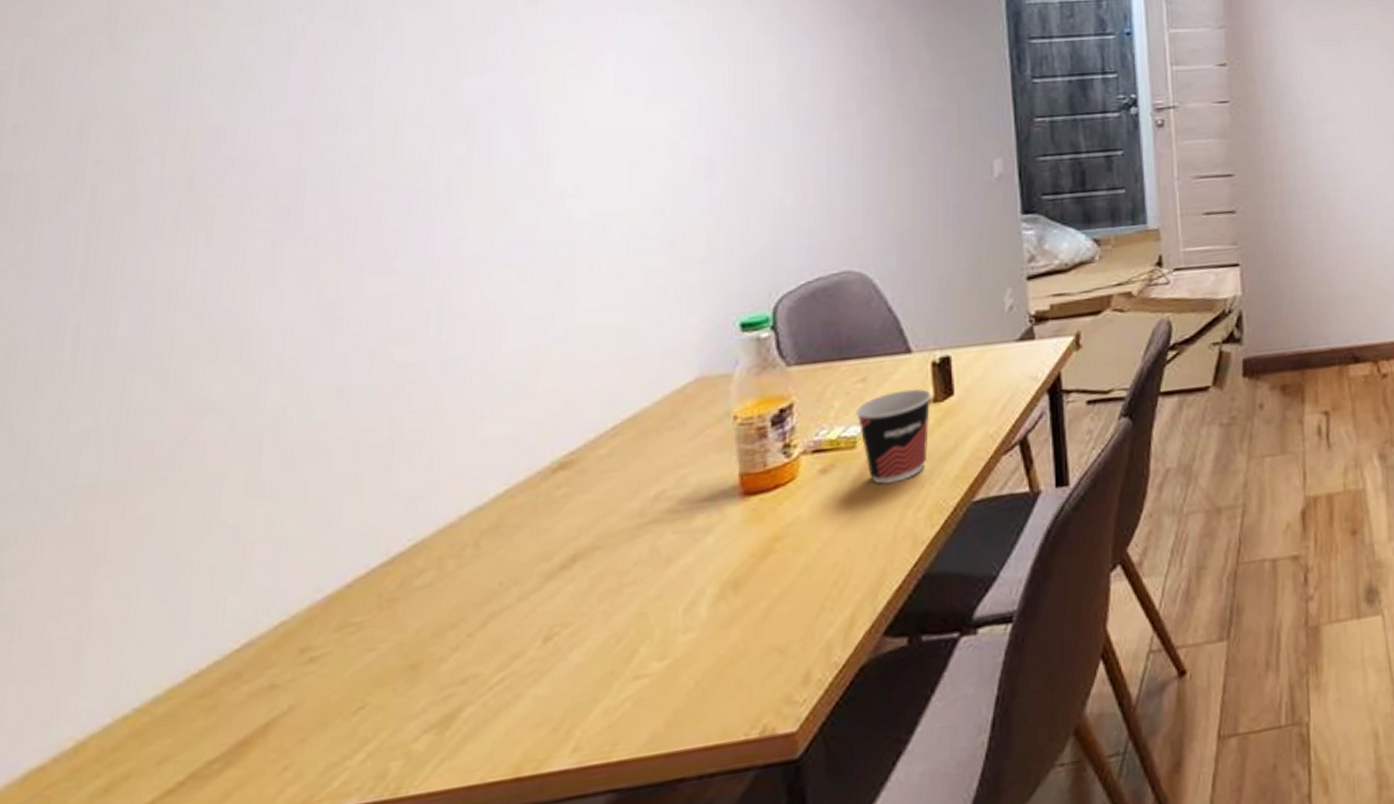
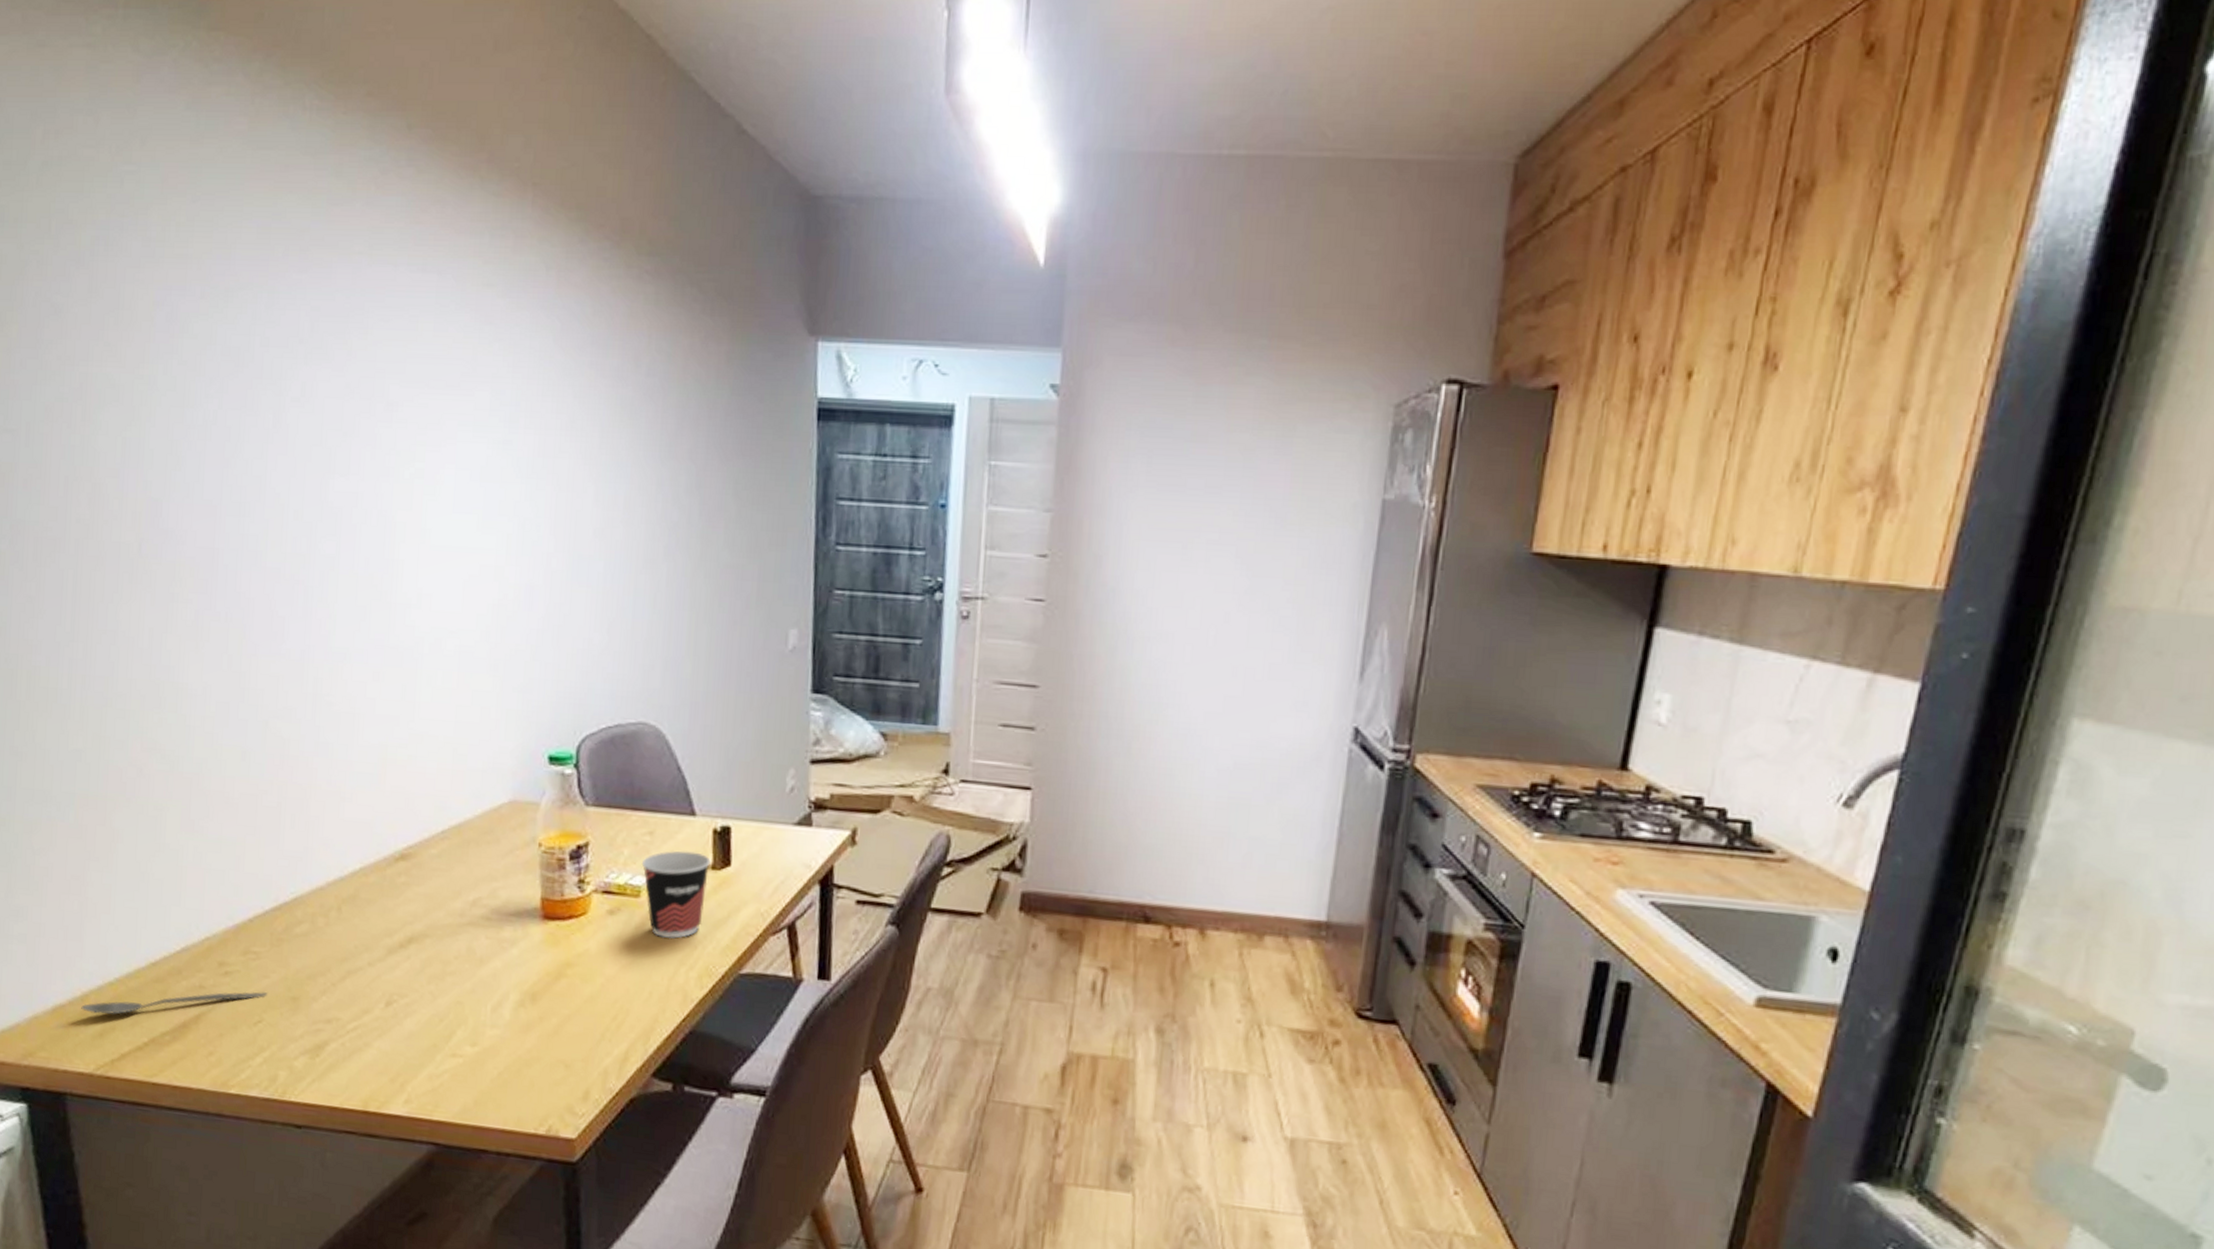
spoon: none [73,668,373,766] -> present [81,991,267,1015]

